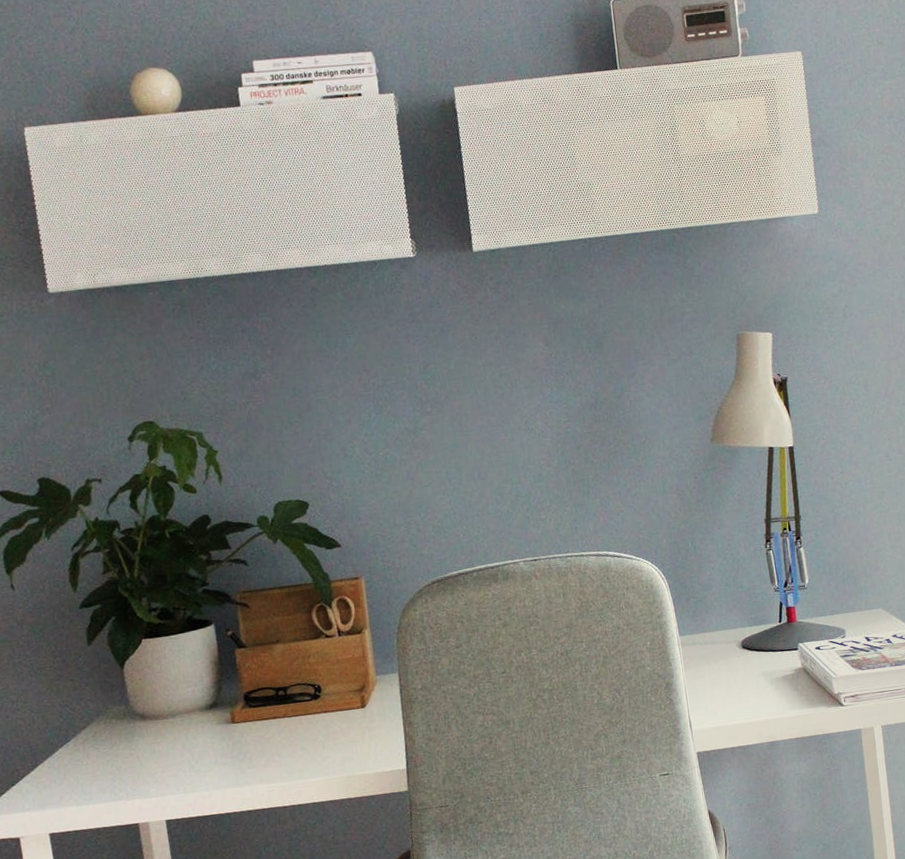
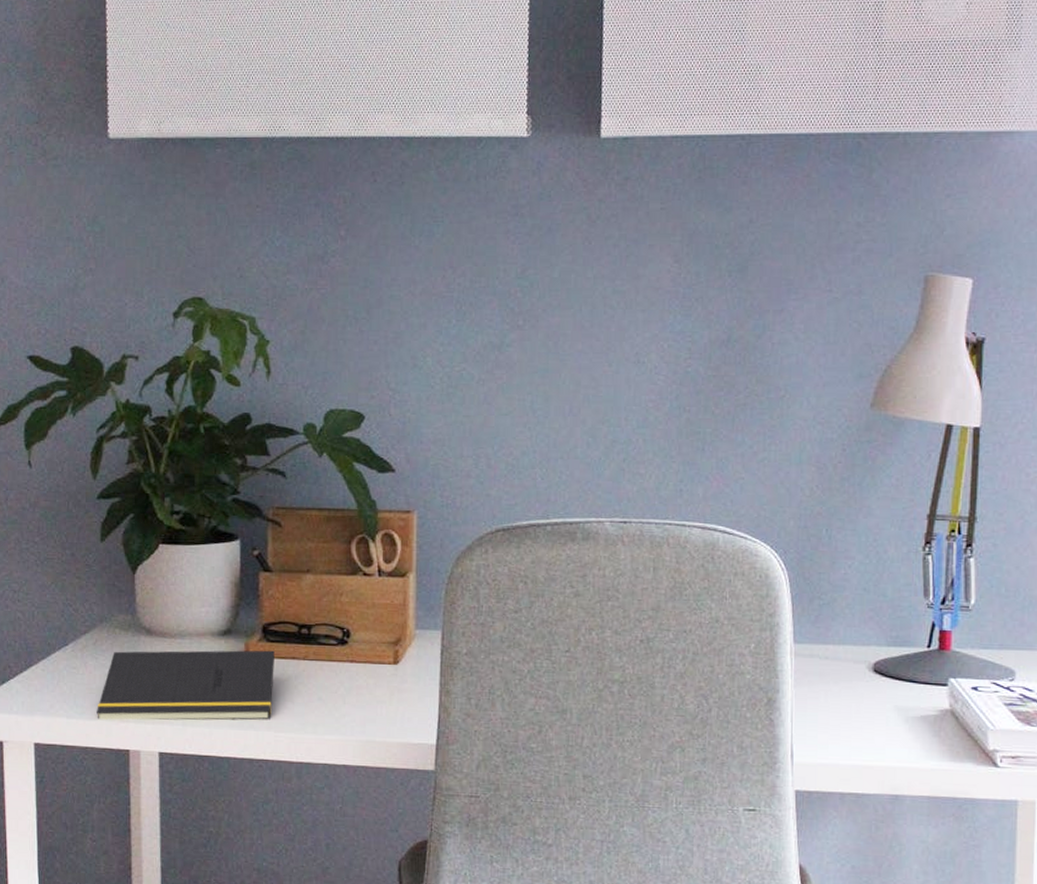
notepad: none [103,714,262,802] -> present [97,650,274,721]

